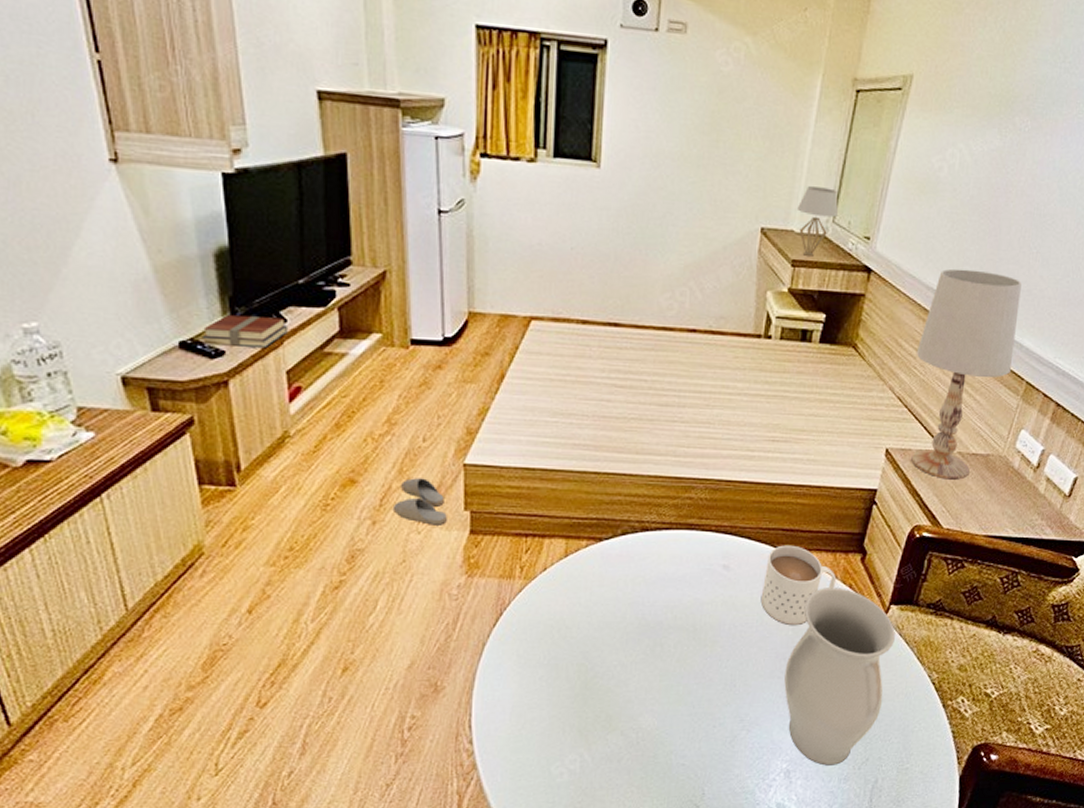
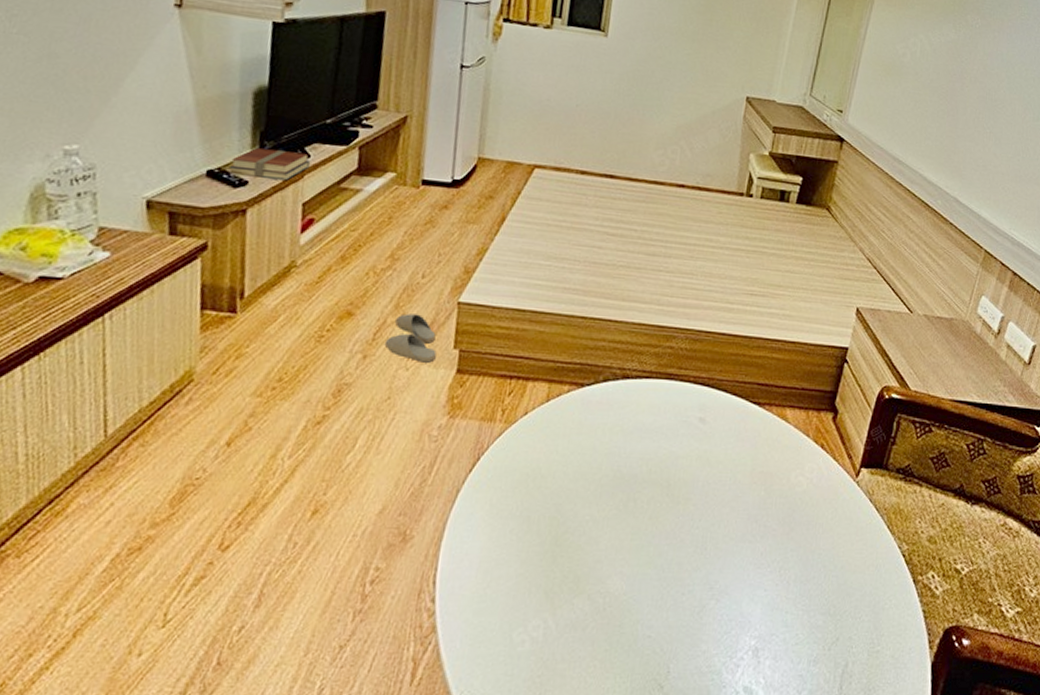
mug: present [760,545,837,626] -> none [734,400,809,486]
vase: present [784,588,895,766] -> none [755,446,866,644]
table lamp: present [796,186,839,258] -> none [778,63,815,126]
table lamp: present [911,268,1022,480] -> none [880,142,978,342]

